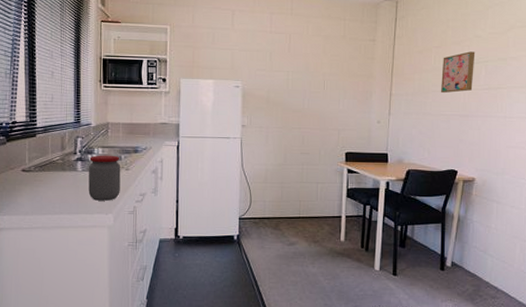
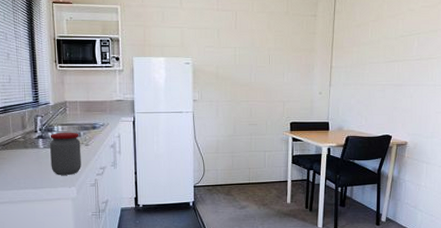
wall art: present [441,51,476,94] -> none [377,24,409,65]

